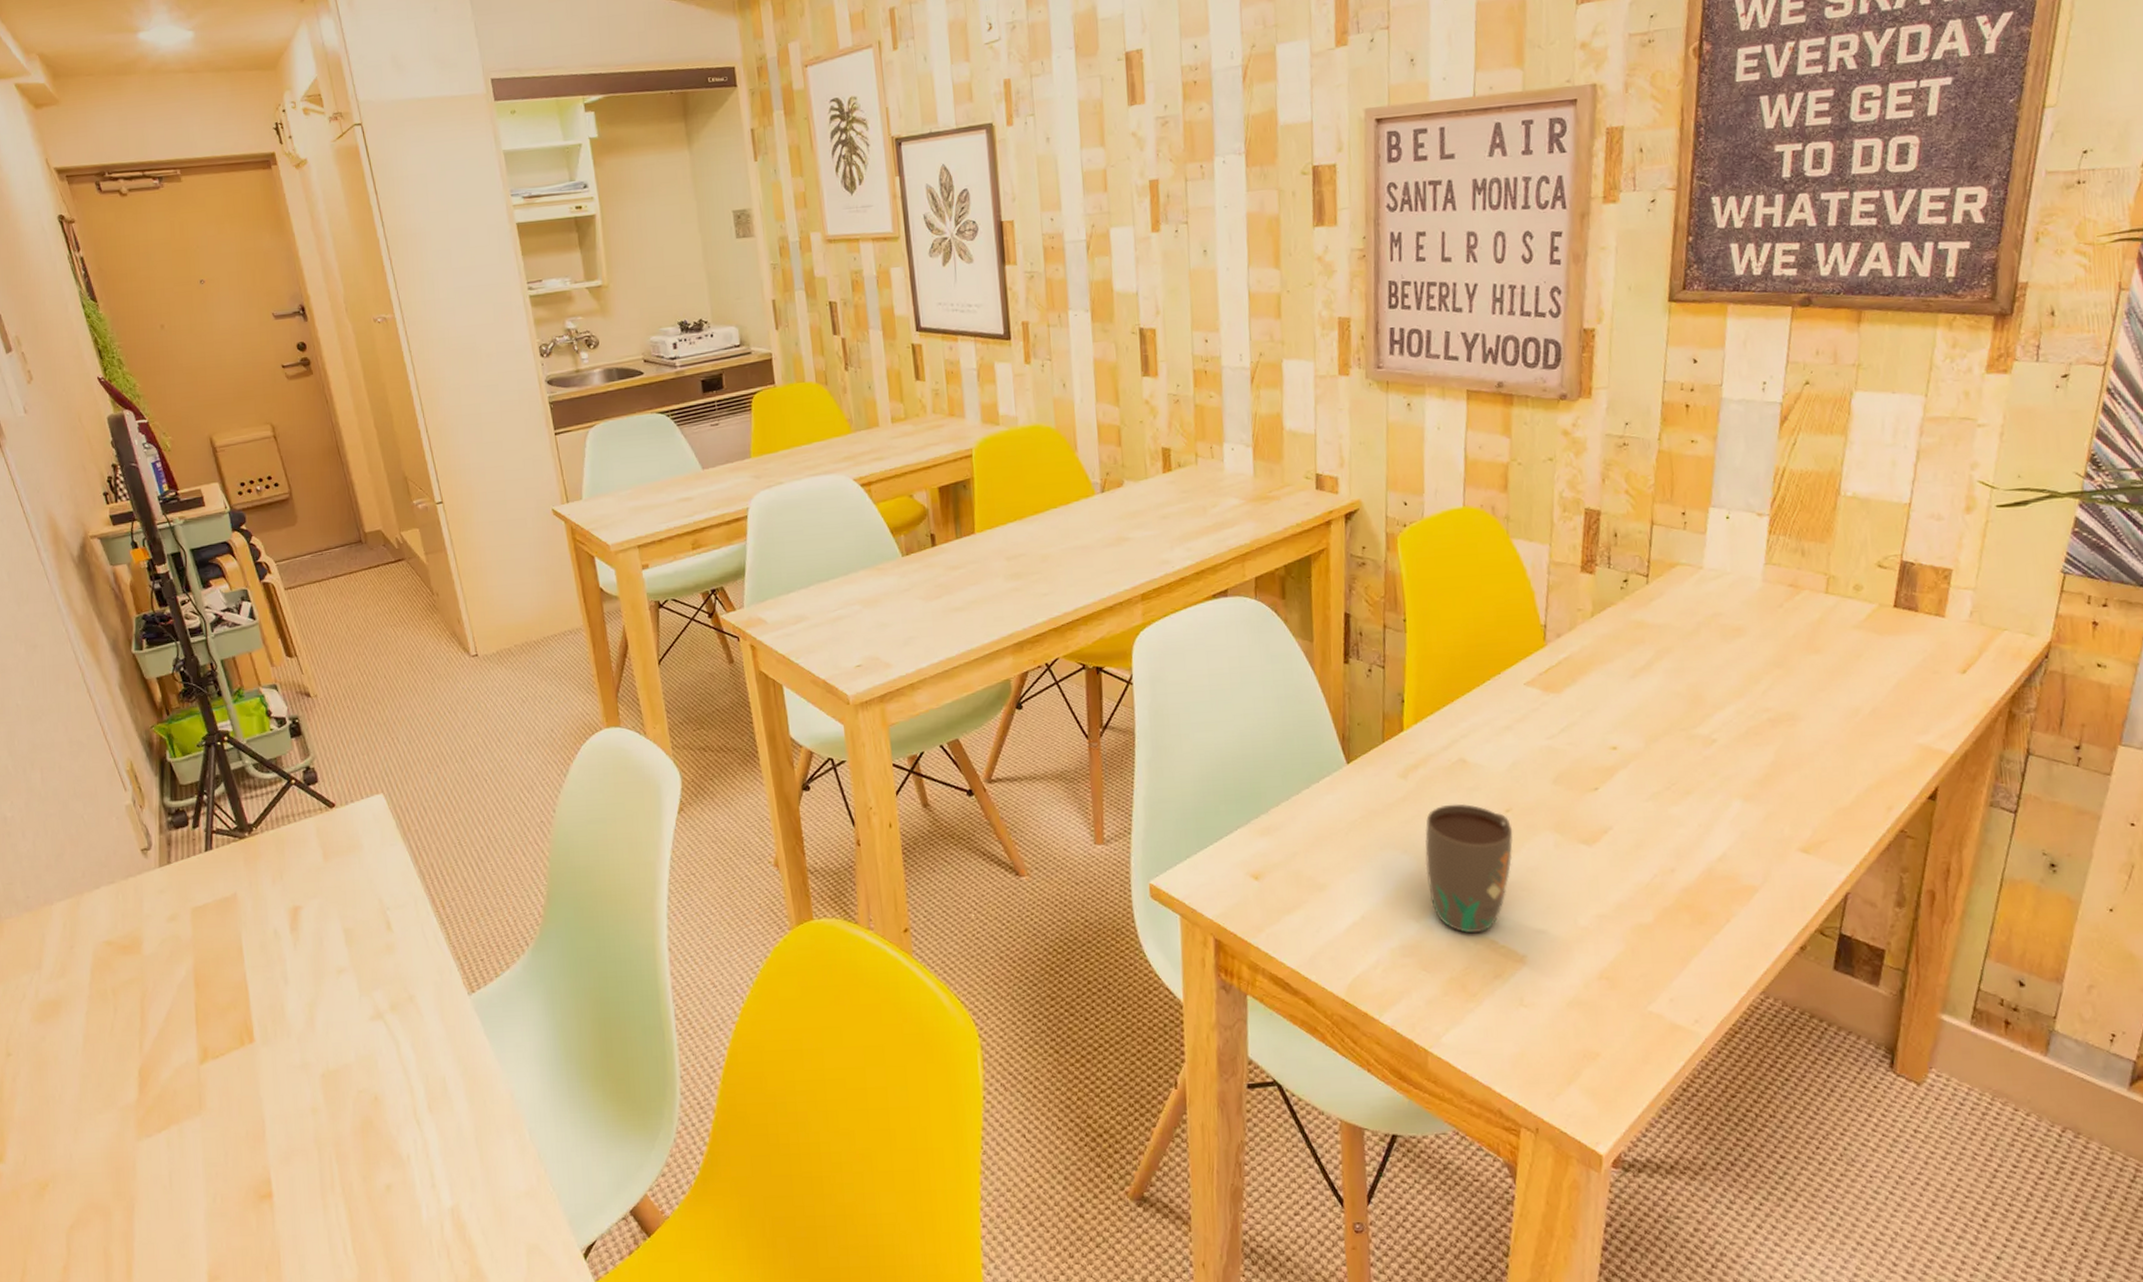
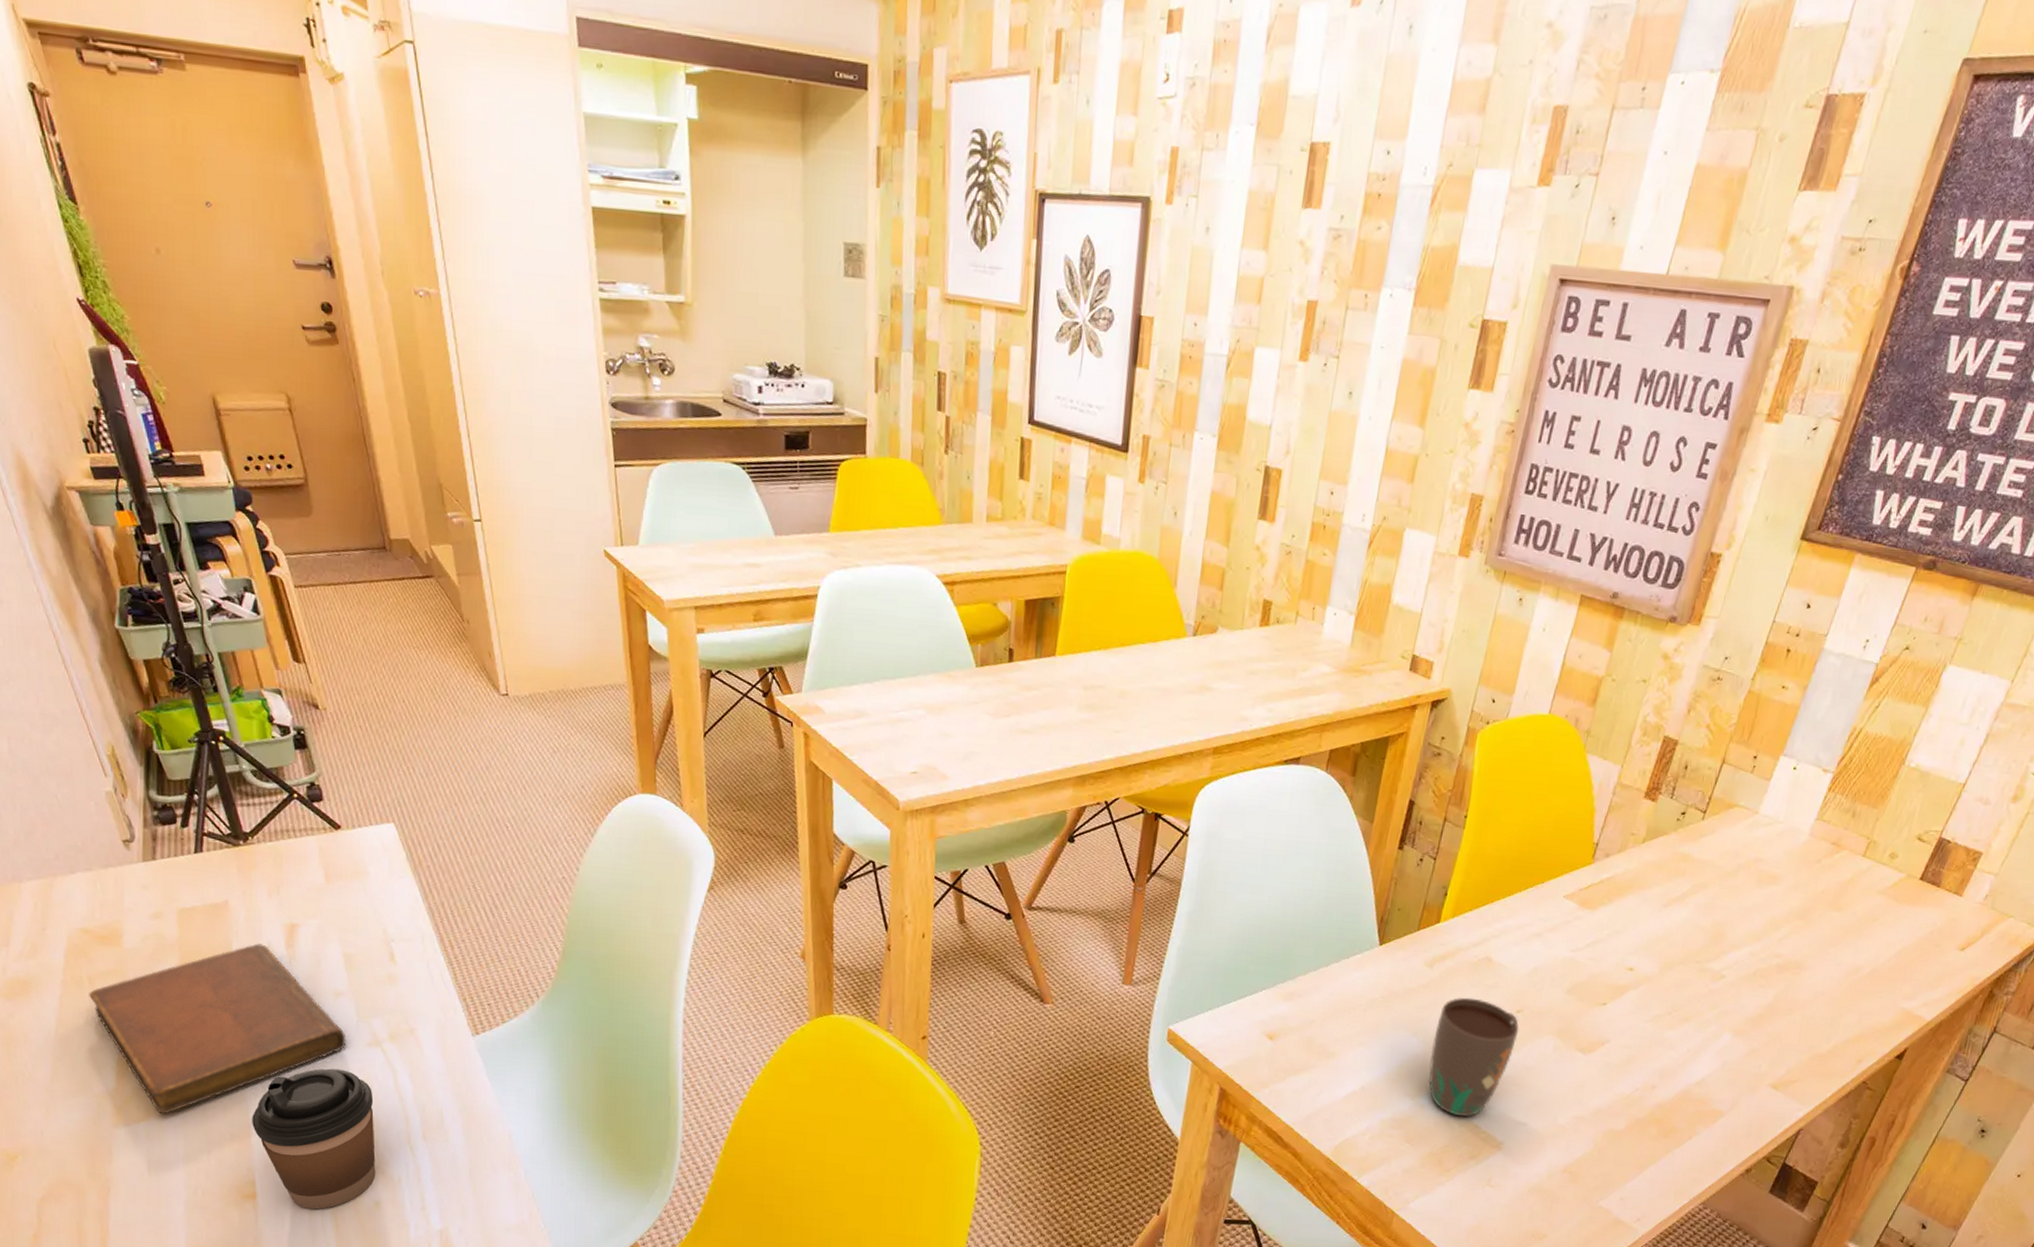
notebook: none [112,931,351,1120] -> present [88,943,346,1115]
coffee cup: none [265,1048,386,1202] -> present [252,1068,376,1210]

